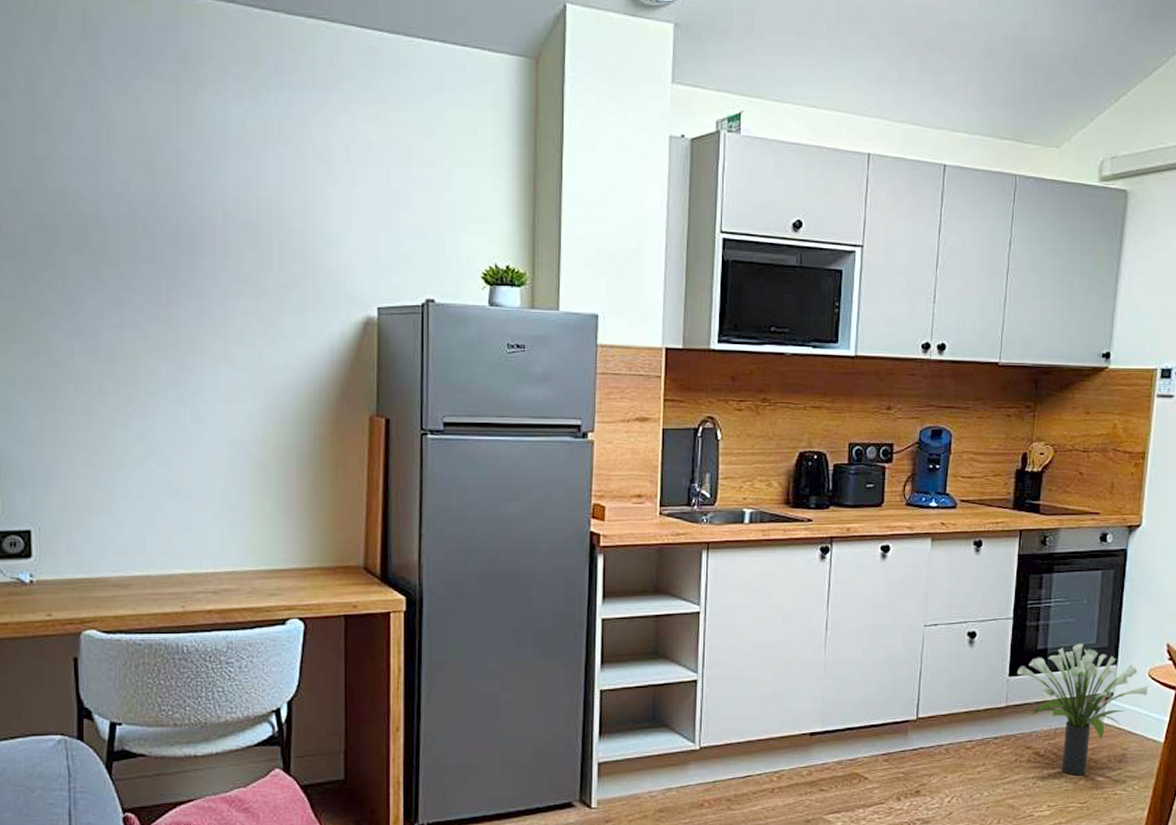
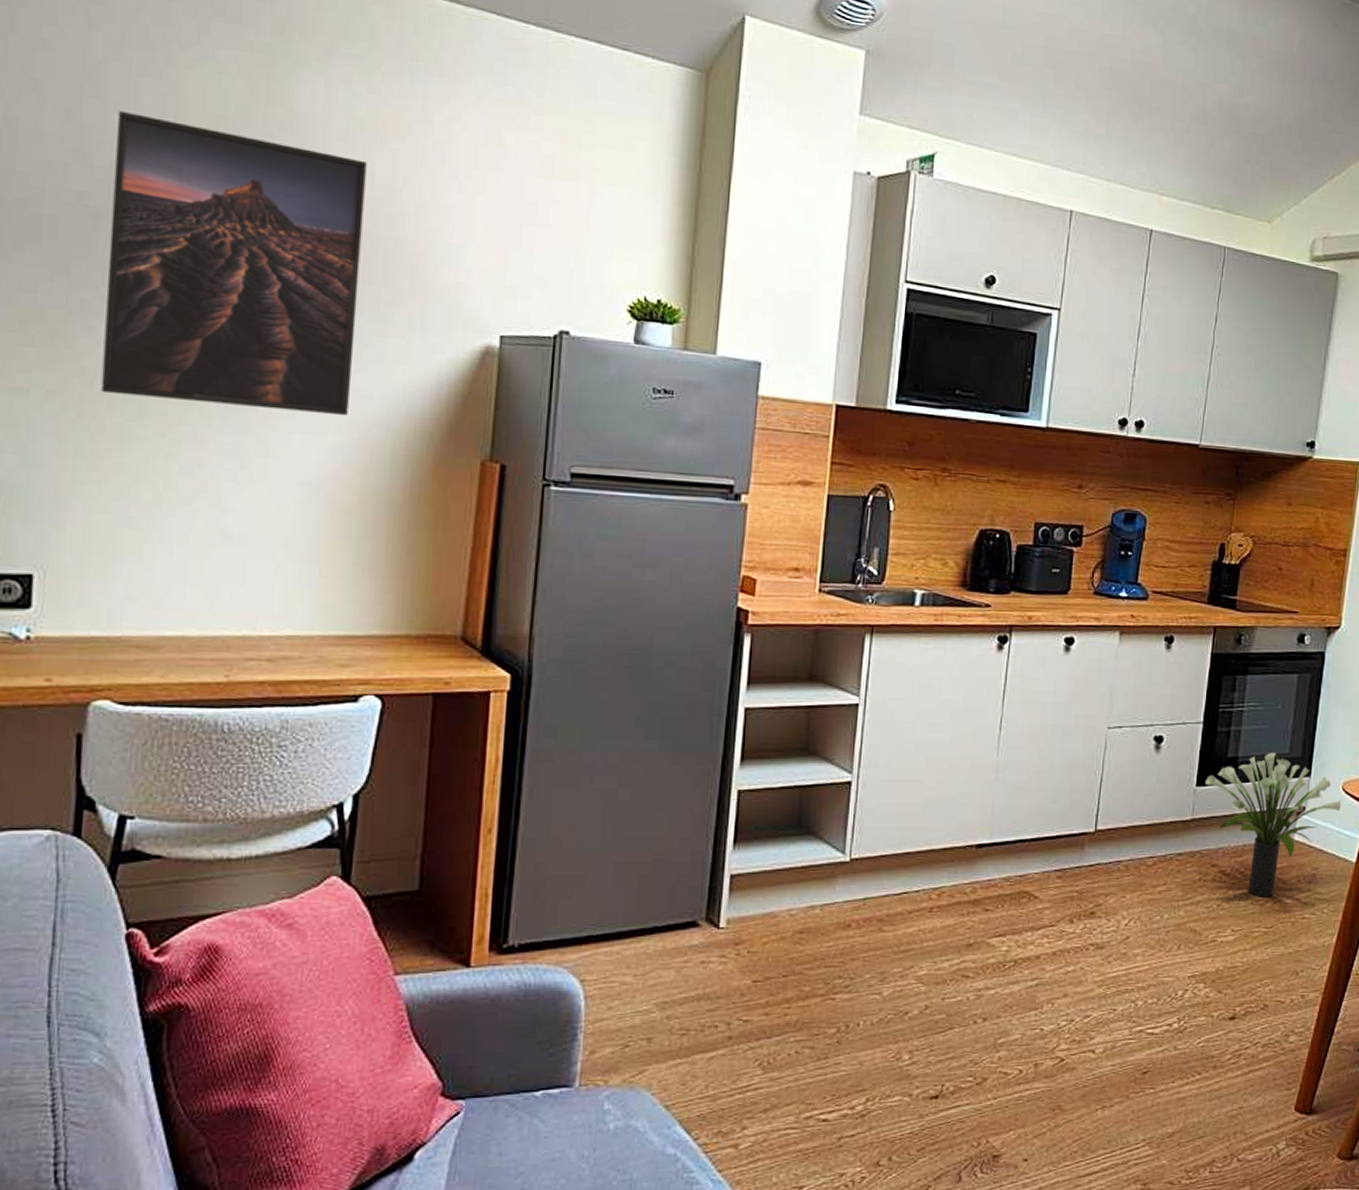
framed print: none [64,142,261,385] -> present [101,111,367,416]

